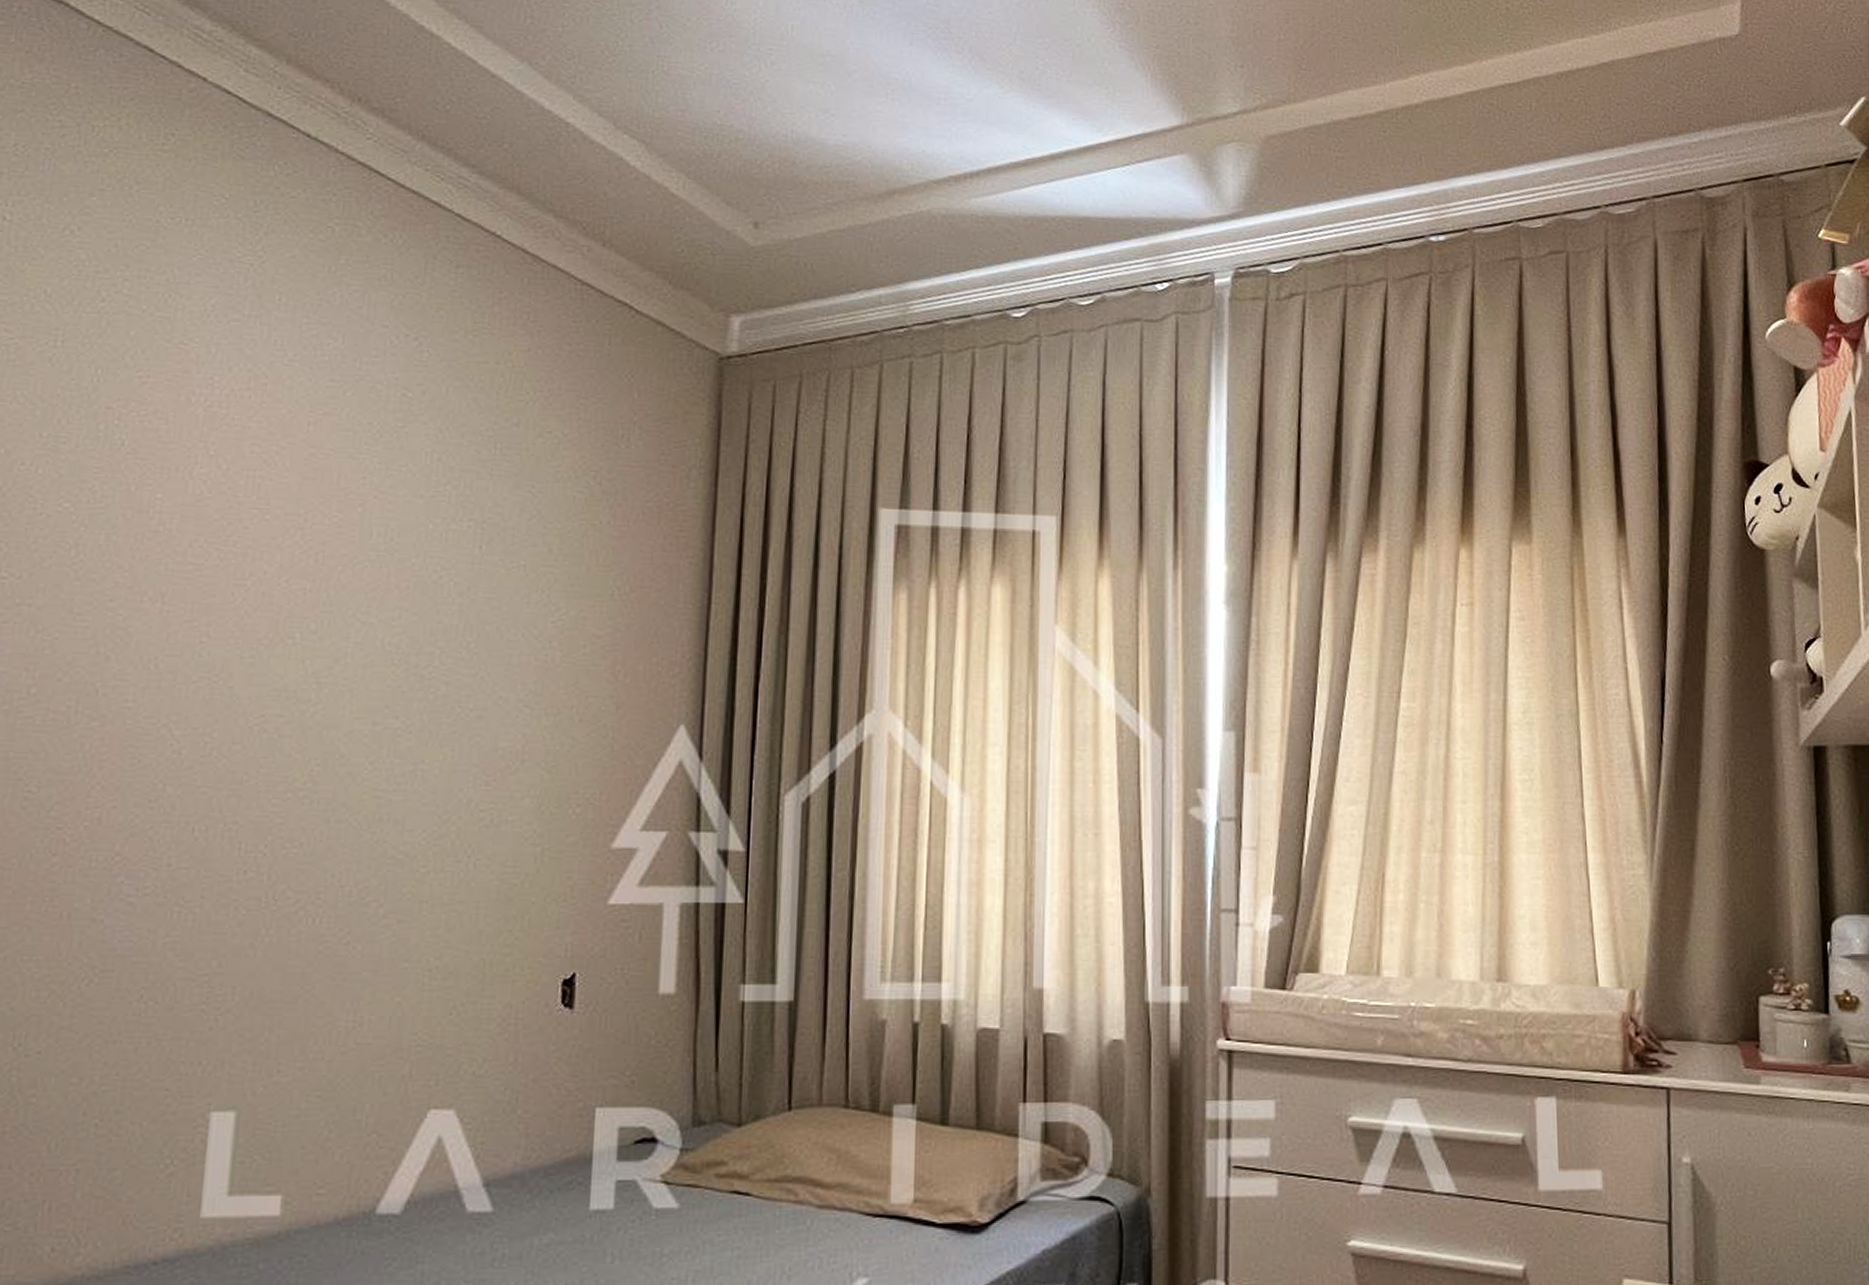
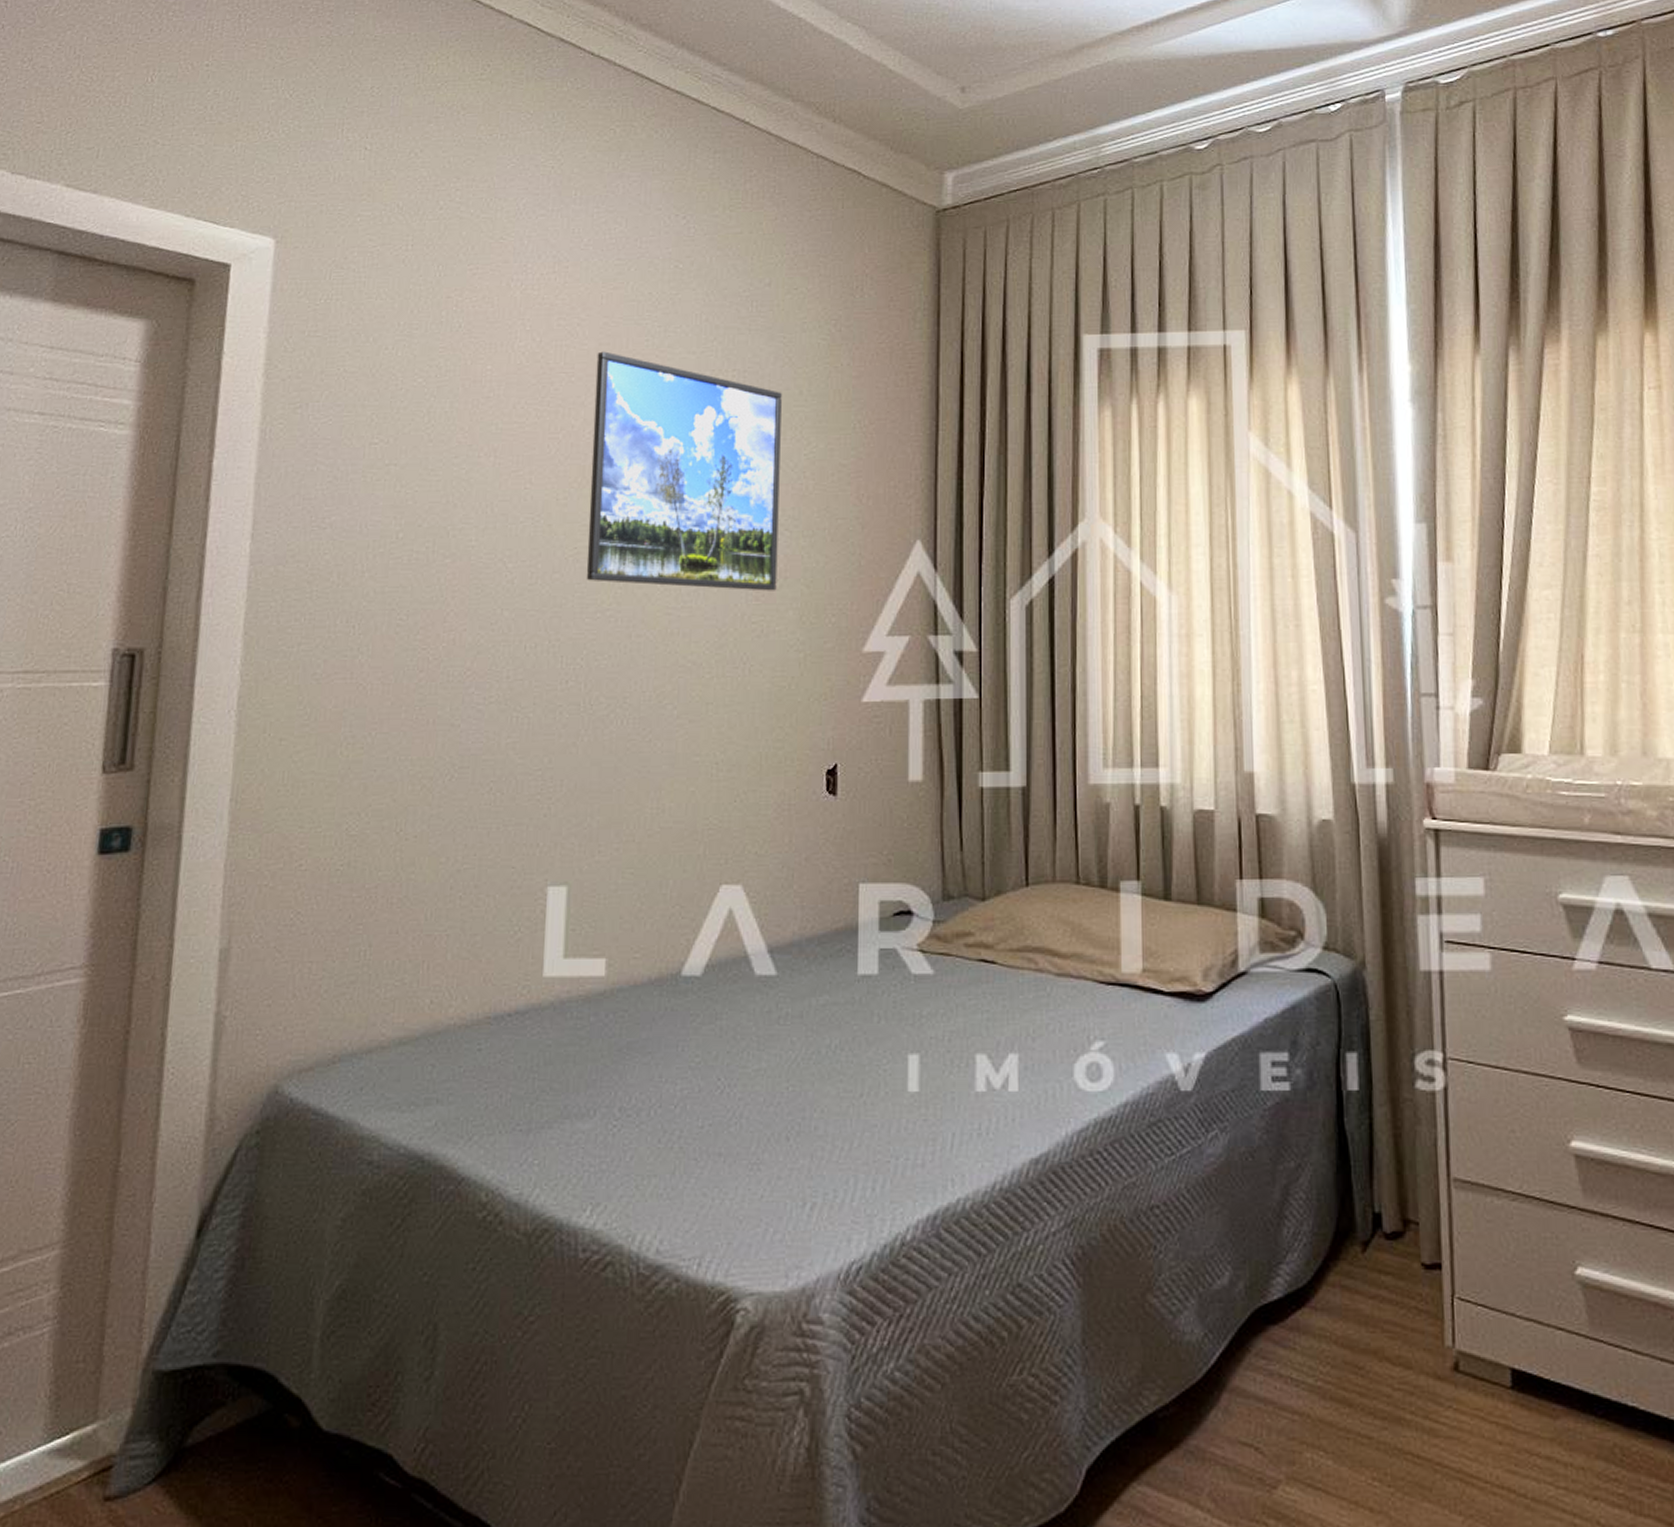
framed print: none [274,487,527,776] -> present [586,351,782,591]

